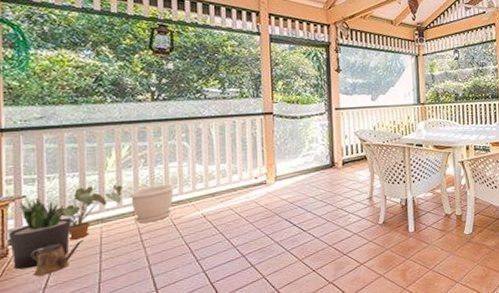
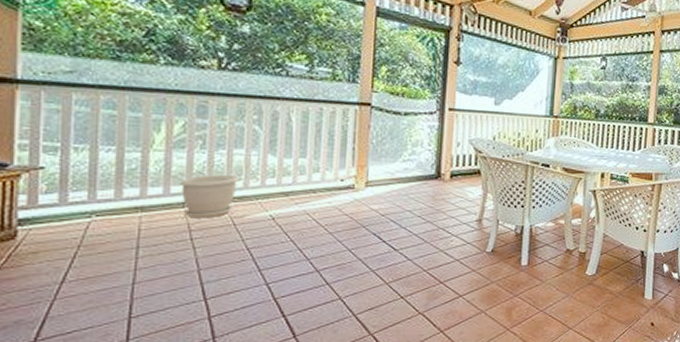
planter: present [7,197,72,270] -> none [17,169,104,257]
watering can: present [32,240,84,276] -> none [47,230,116,267]
house plant: present [55,184,123,240] -> none [82,165,173,228]

